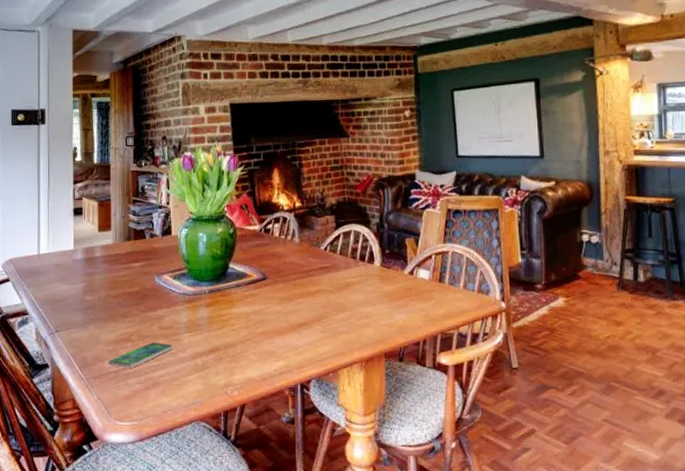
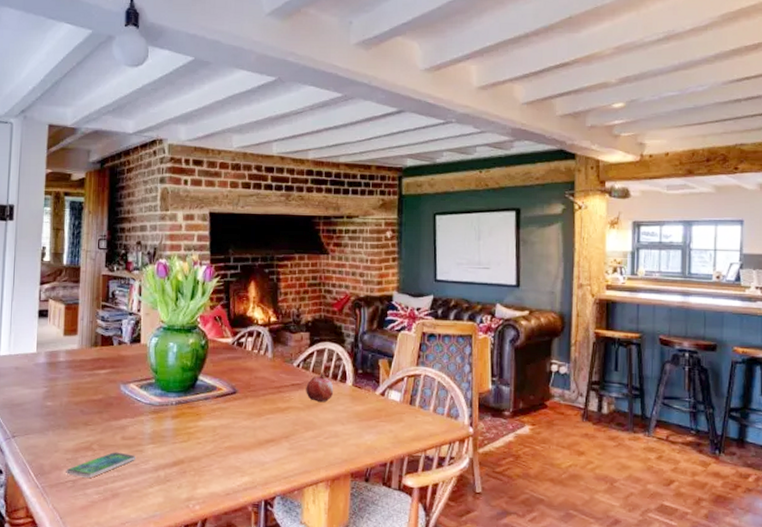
fruit: none [334,254,362,285] -> present [306,372,334,403]

